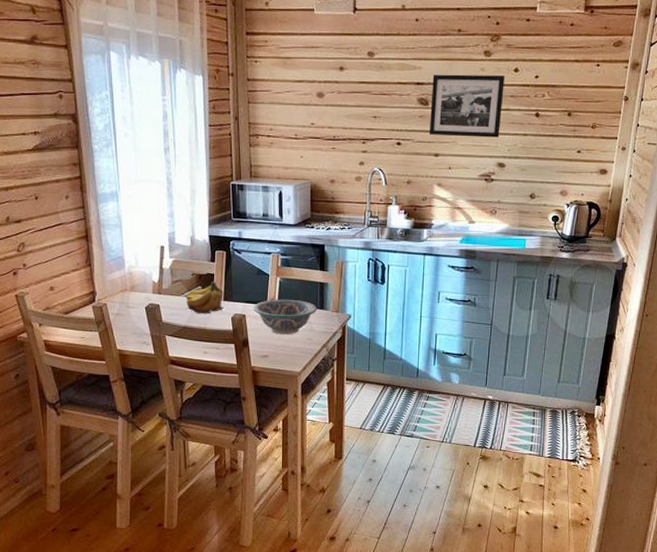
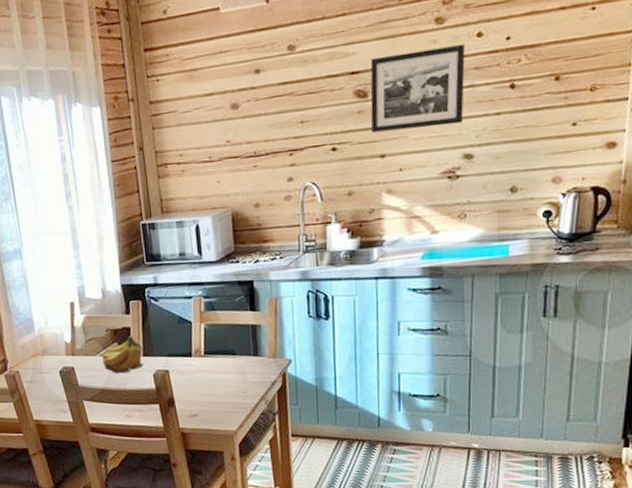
bowl: present [253,299,318,335] -> none [176,347,251,390]

